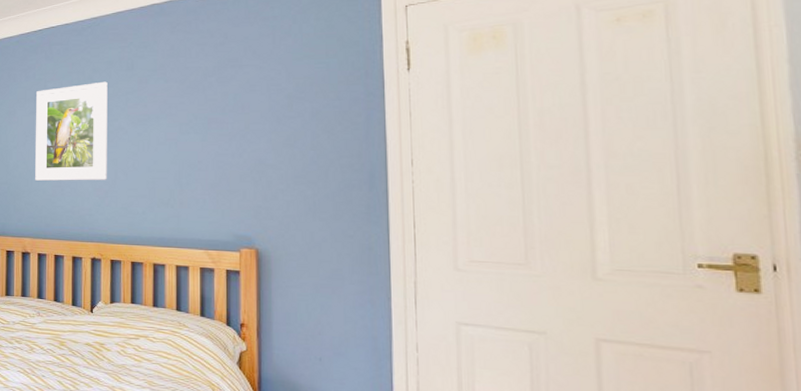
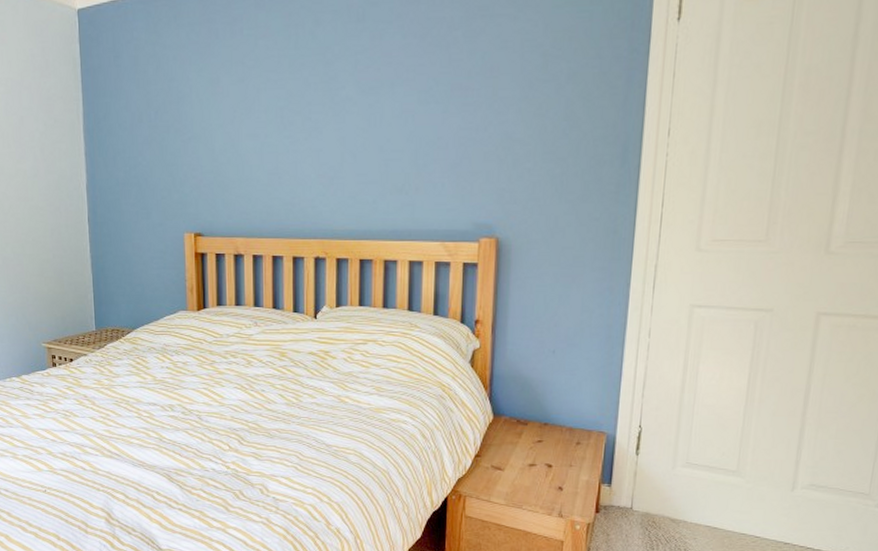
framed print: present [35,81,108,181] -> none [245,37,333,167]

